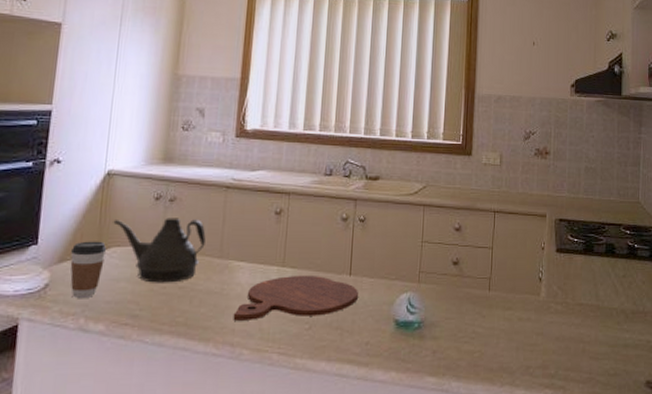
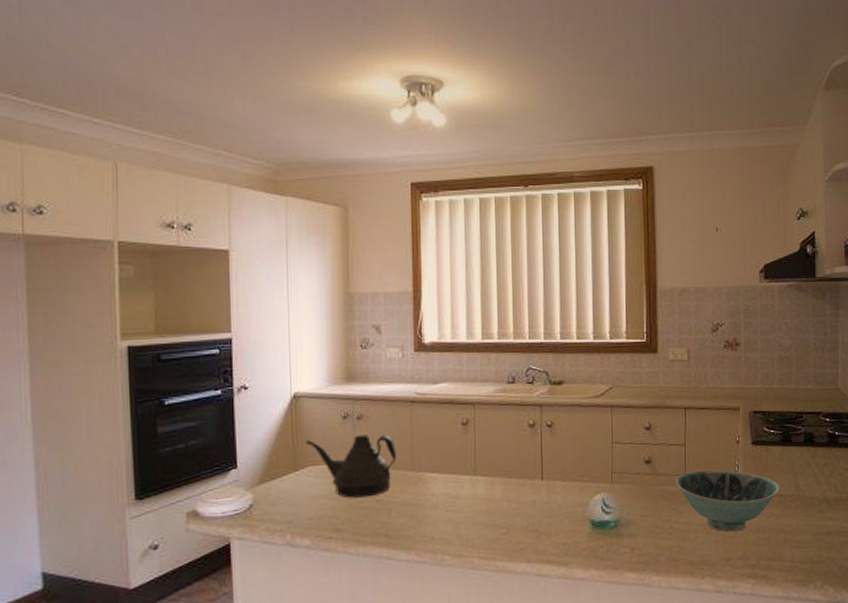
coffee cup: present [70,241,107,299] -> none [270,461,303,517]
cutting board: present [233,275,359,321] -> none [431,482,553,529]
bowl: none [481,275,581,340] -> present [676,469,780,533]

